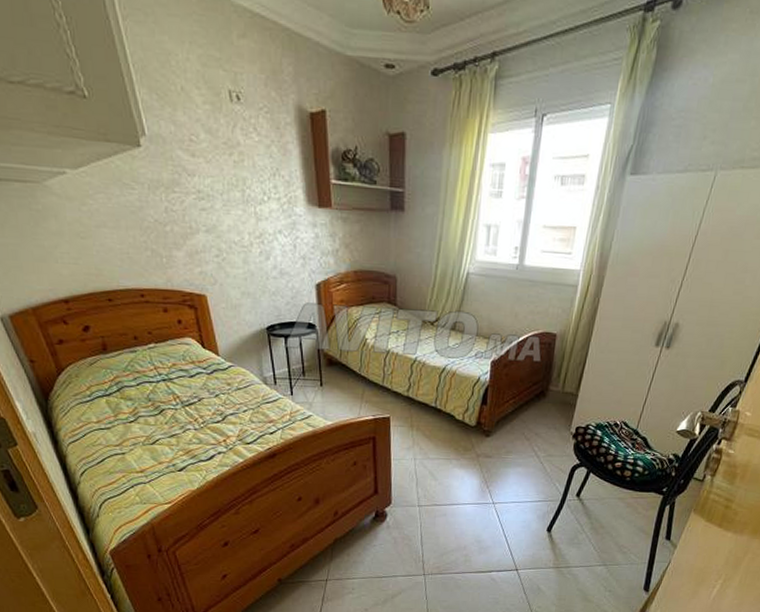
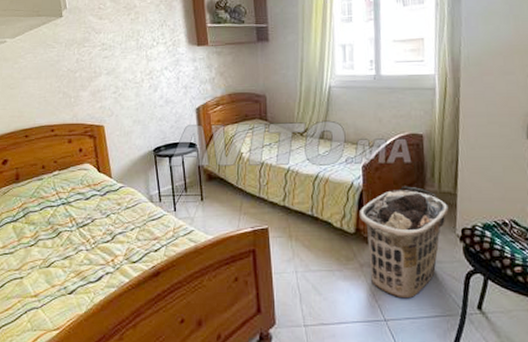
clothes hamper: none [482,384,568,486] -> present [360,186,449,299]

